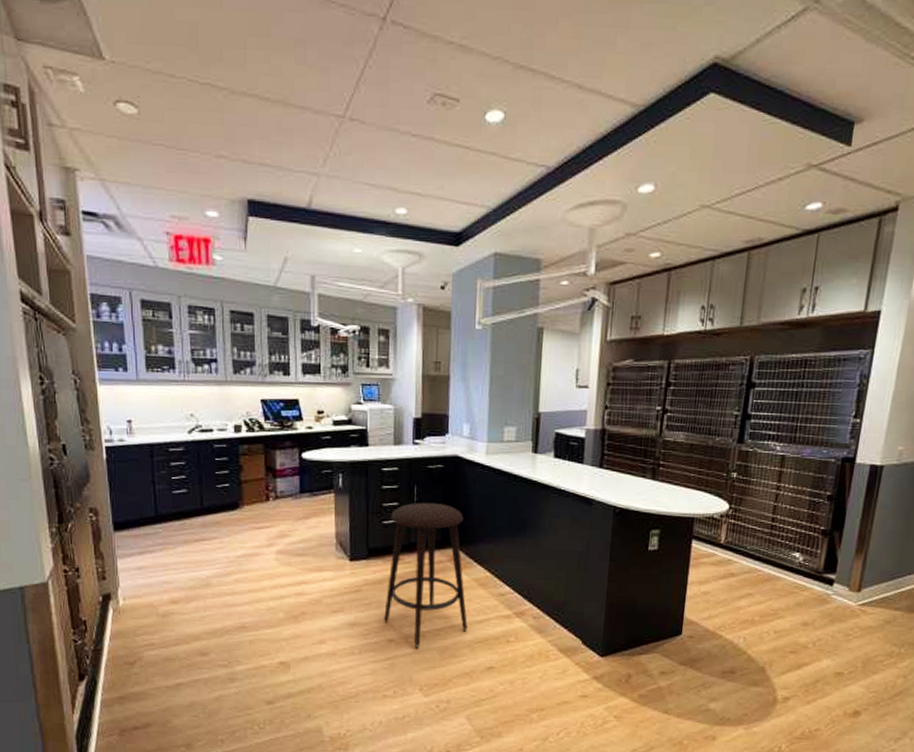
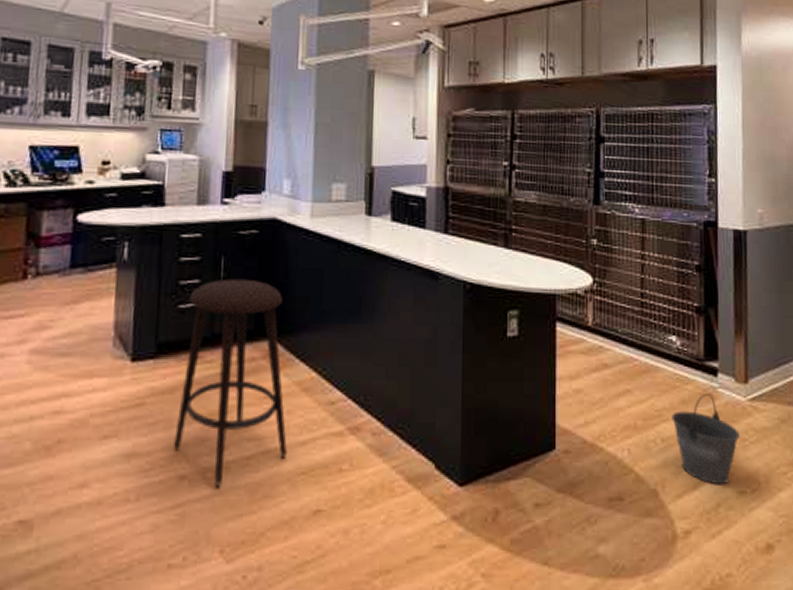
bucket: none [785,598,846,667] -> present [672,393,740,486]

